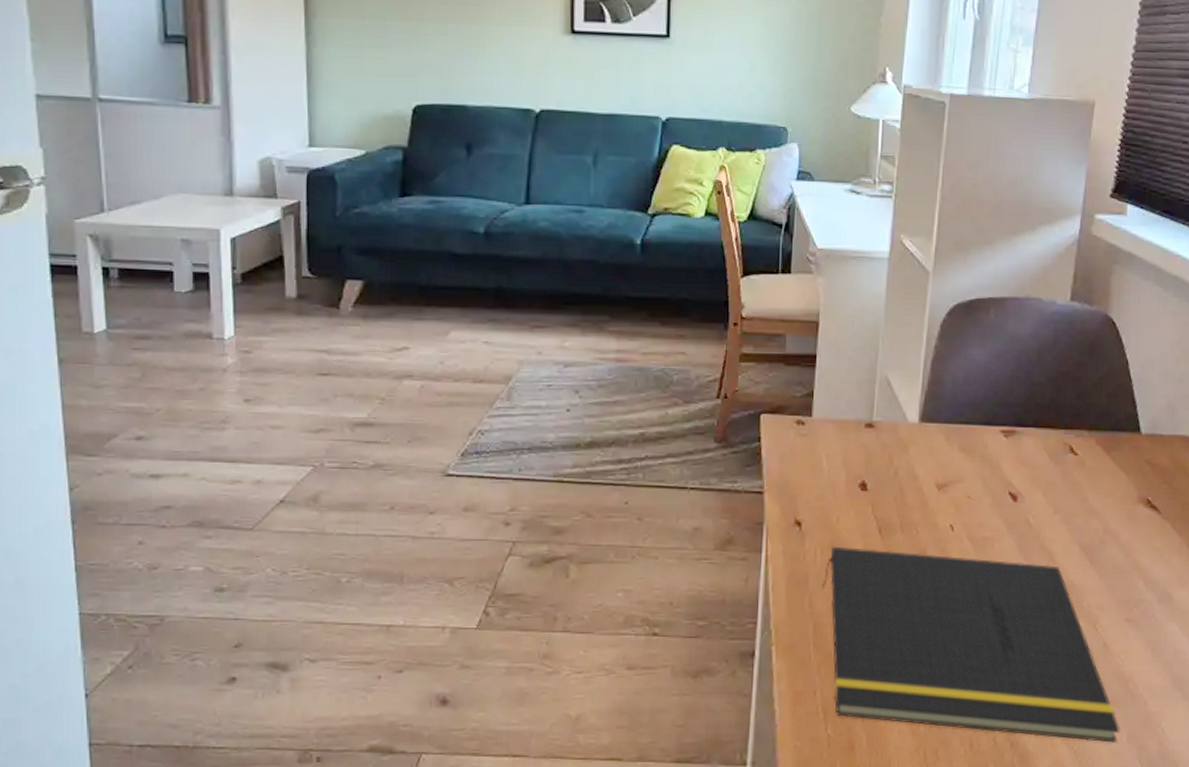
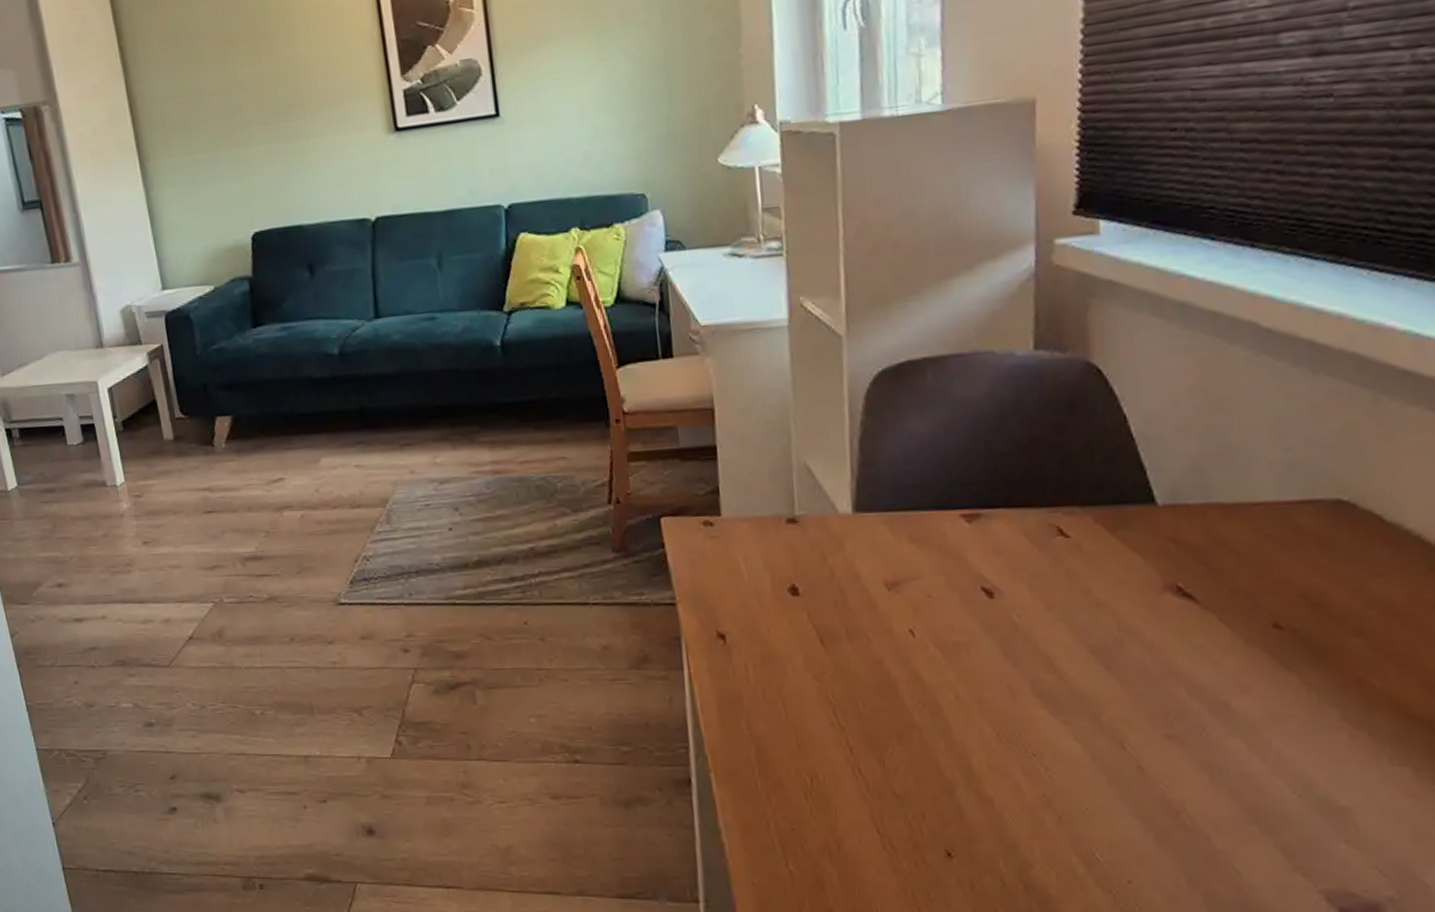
notepad: present [822,546,1120,743] -> none [759,660,1175,887]

